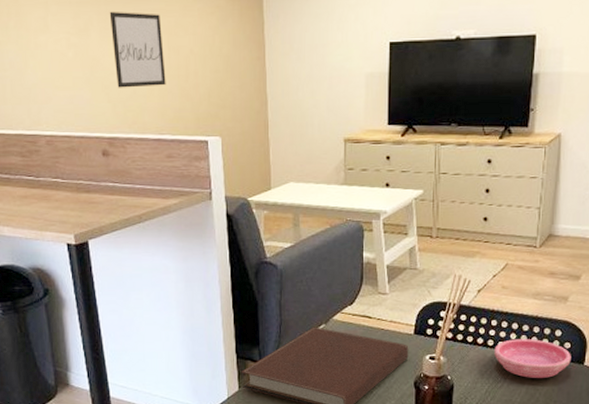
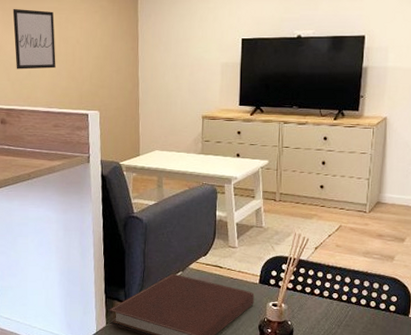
saucer: present [494,339,571,378] -> none [329,291,398,327]

